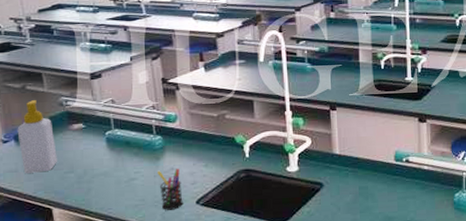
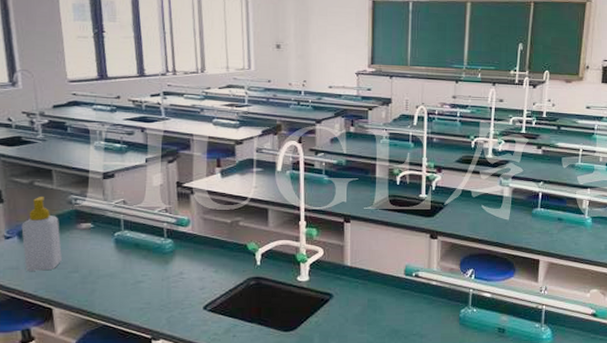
pen holder: present [157,168,183,210] -> none [166,273,190,315]

